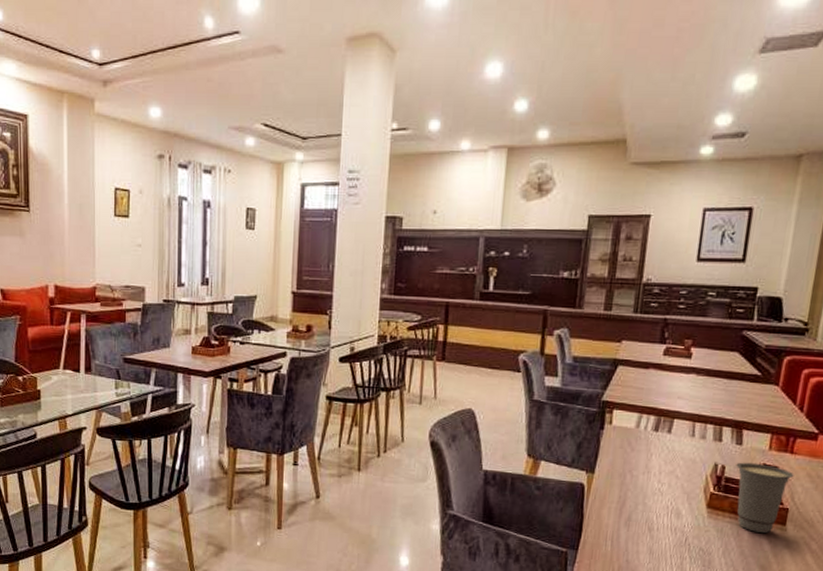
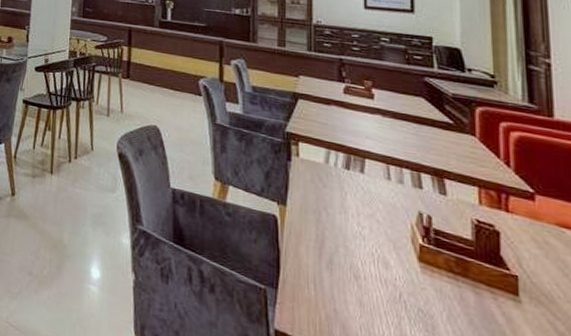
cup: present [736,462,794,533] -> none [444,214,516,302]

